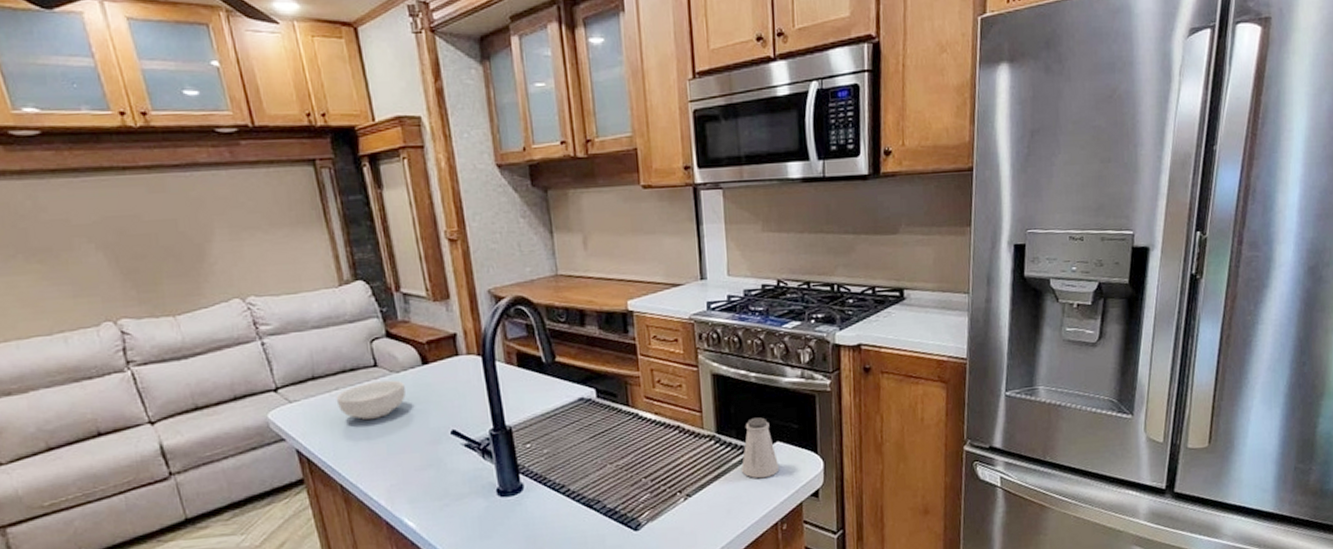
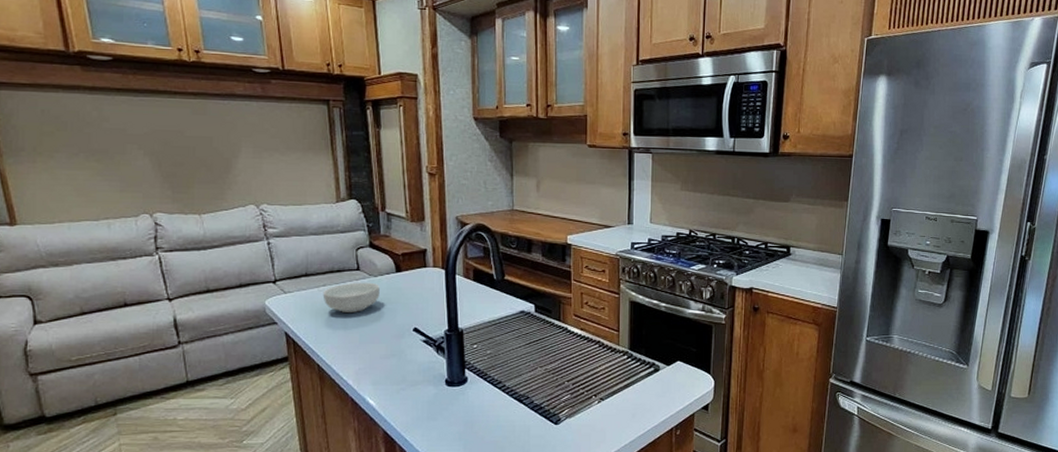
saltshaker: present [741,417,780,479] -> none [646,340,678,391]

